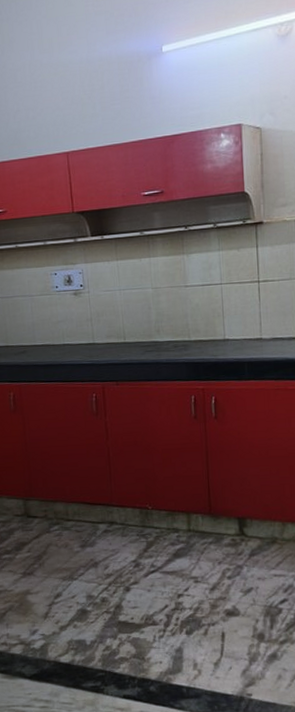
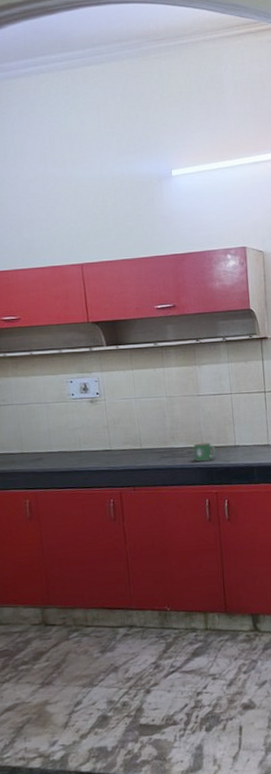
mug: none [180,335,204,356] -> present [194,442,216,462]

